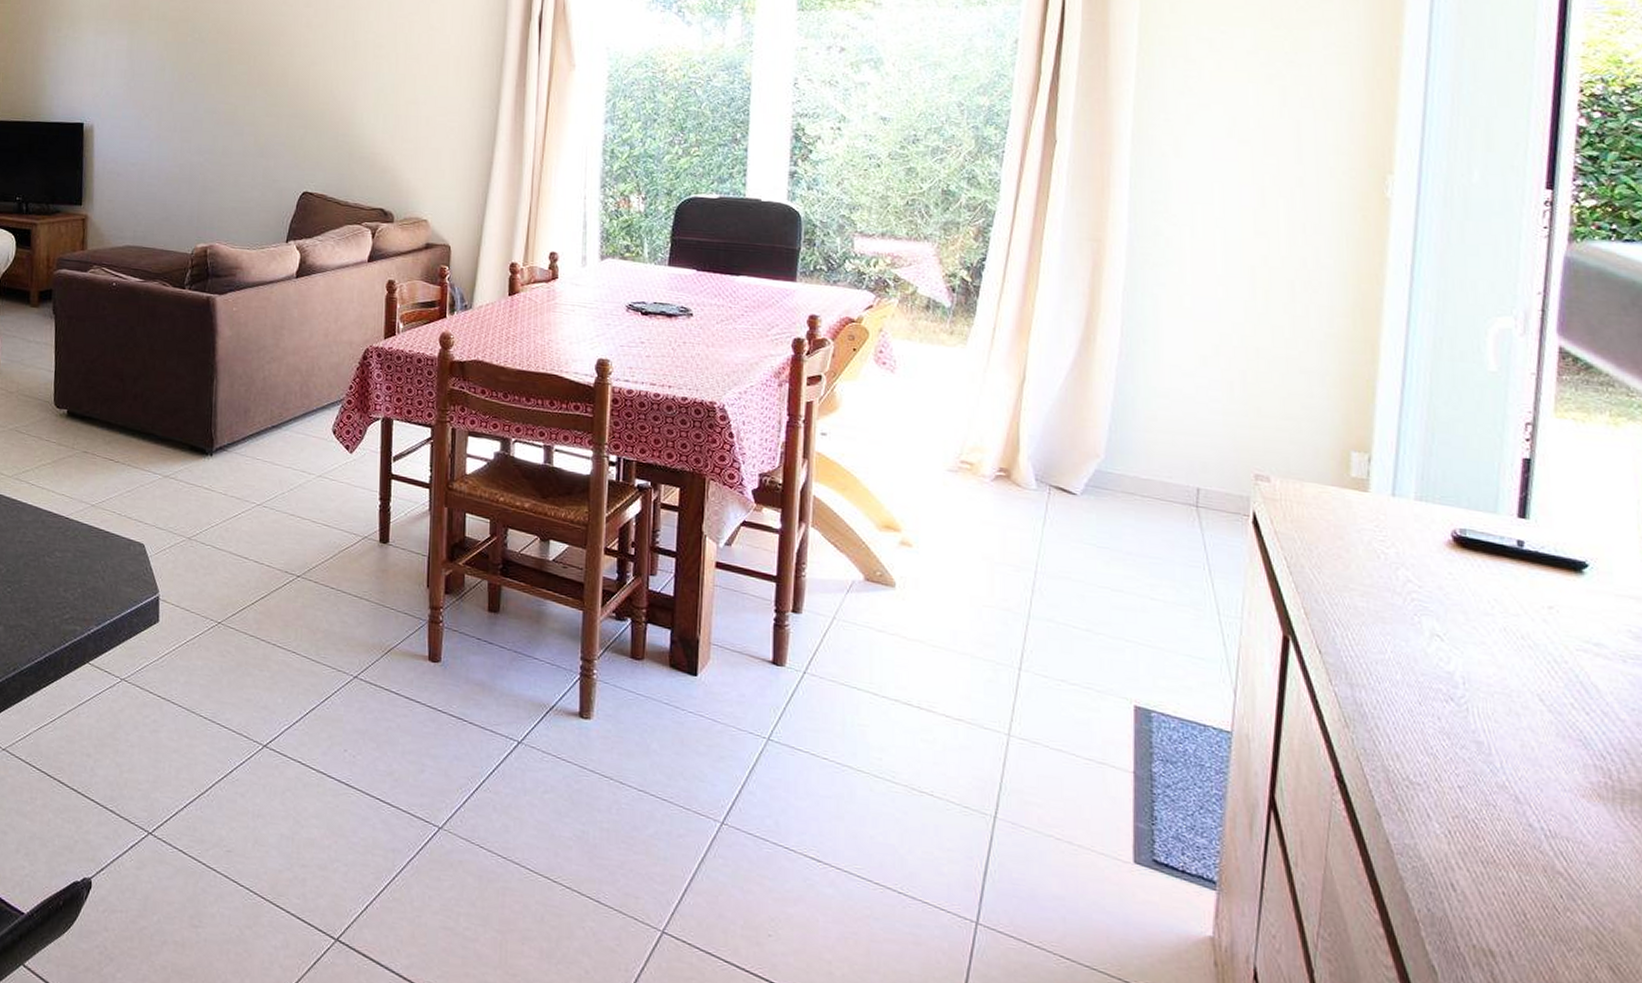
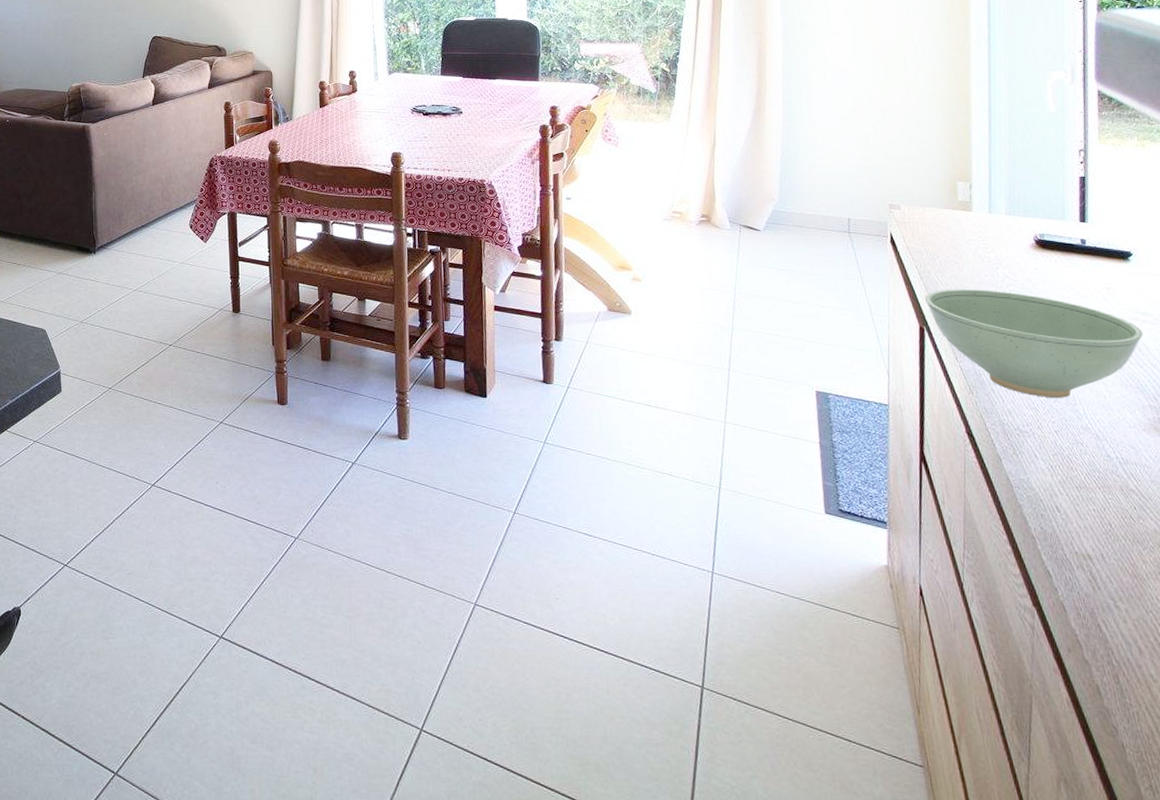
bowl: none [1293,590,1594,745] -> present [924,289,1143,398]

